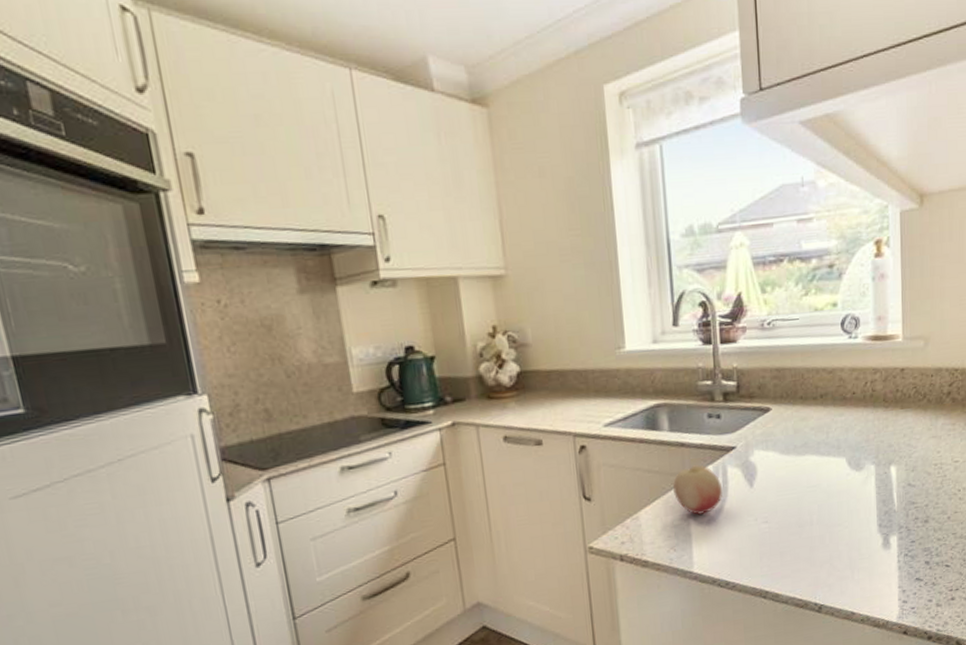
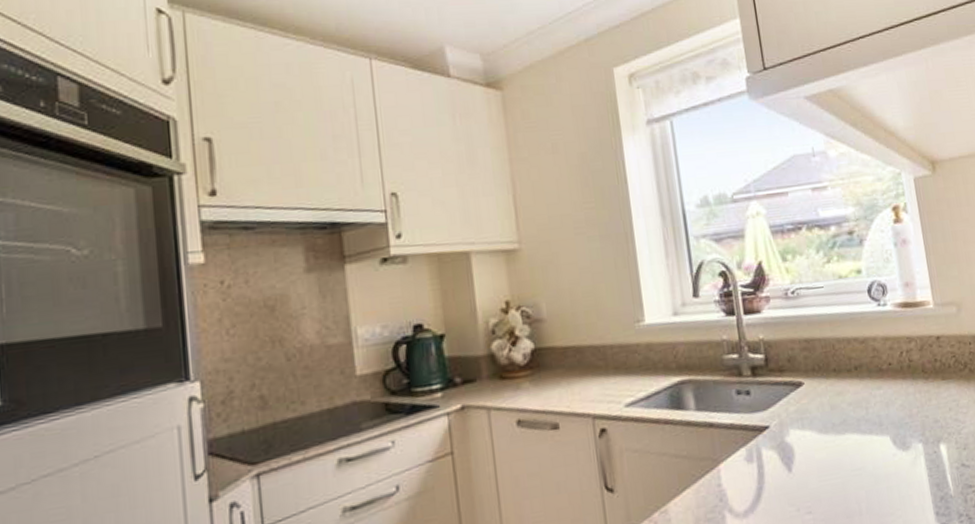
fruit: present [672,465,723,516] -> none [702,447,759,507]

